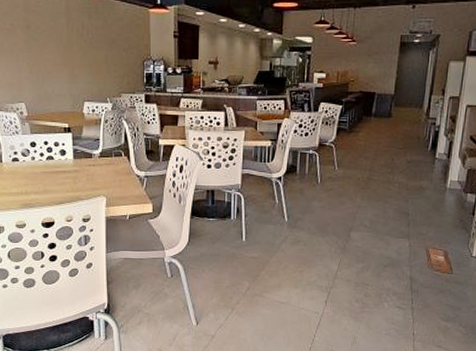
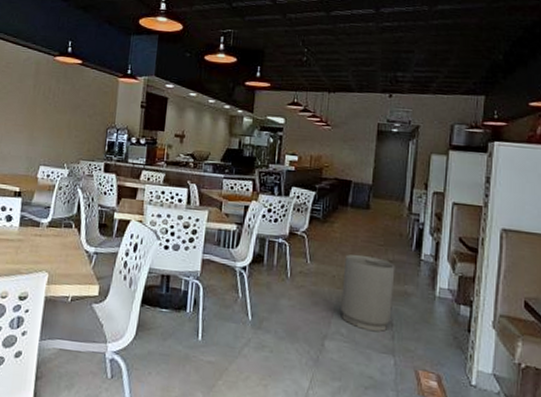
trash can: none [364,158,413,222] -> present [341,254,396,332]

